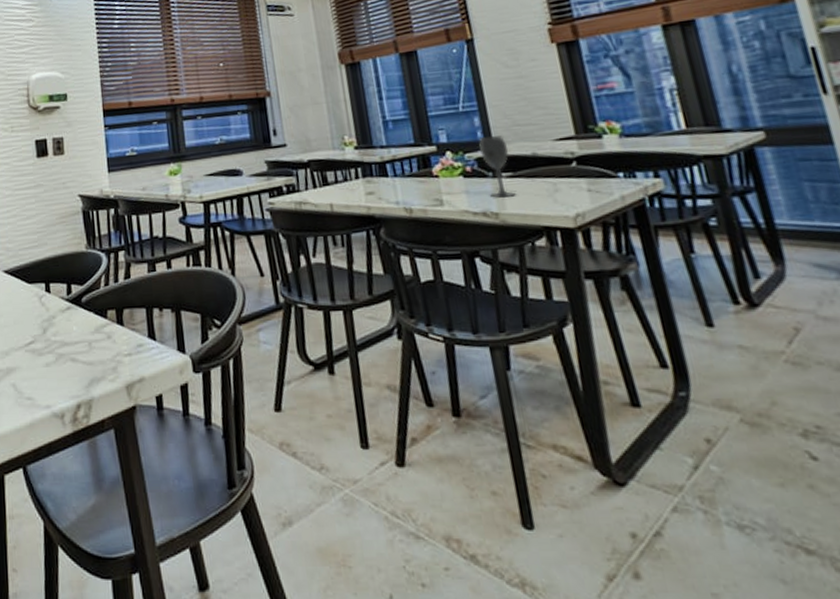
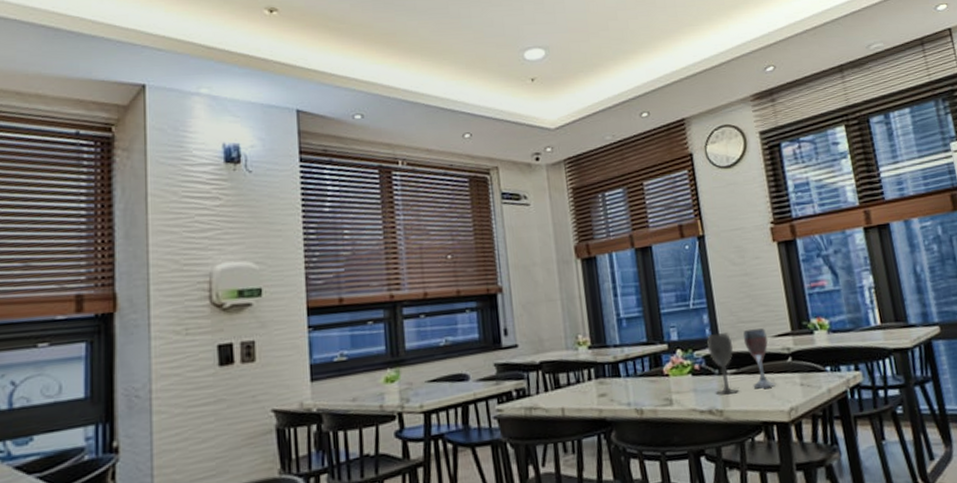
cup: none [518,132,558,193] -> present [742,328,775,389]

